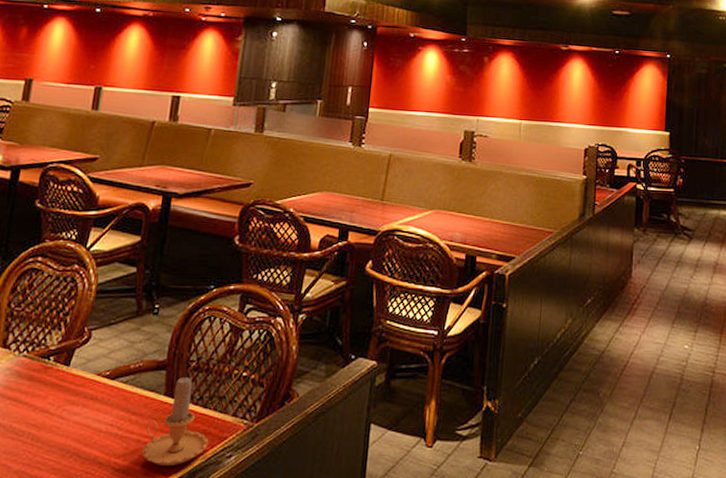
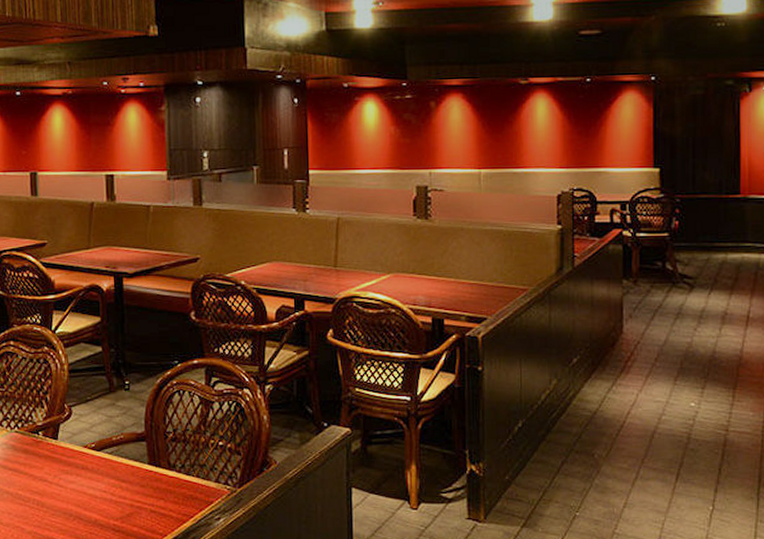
candle: present [141,375,209,467] -> none [136,445,197,528]

